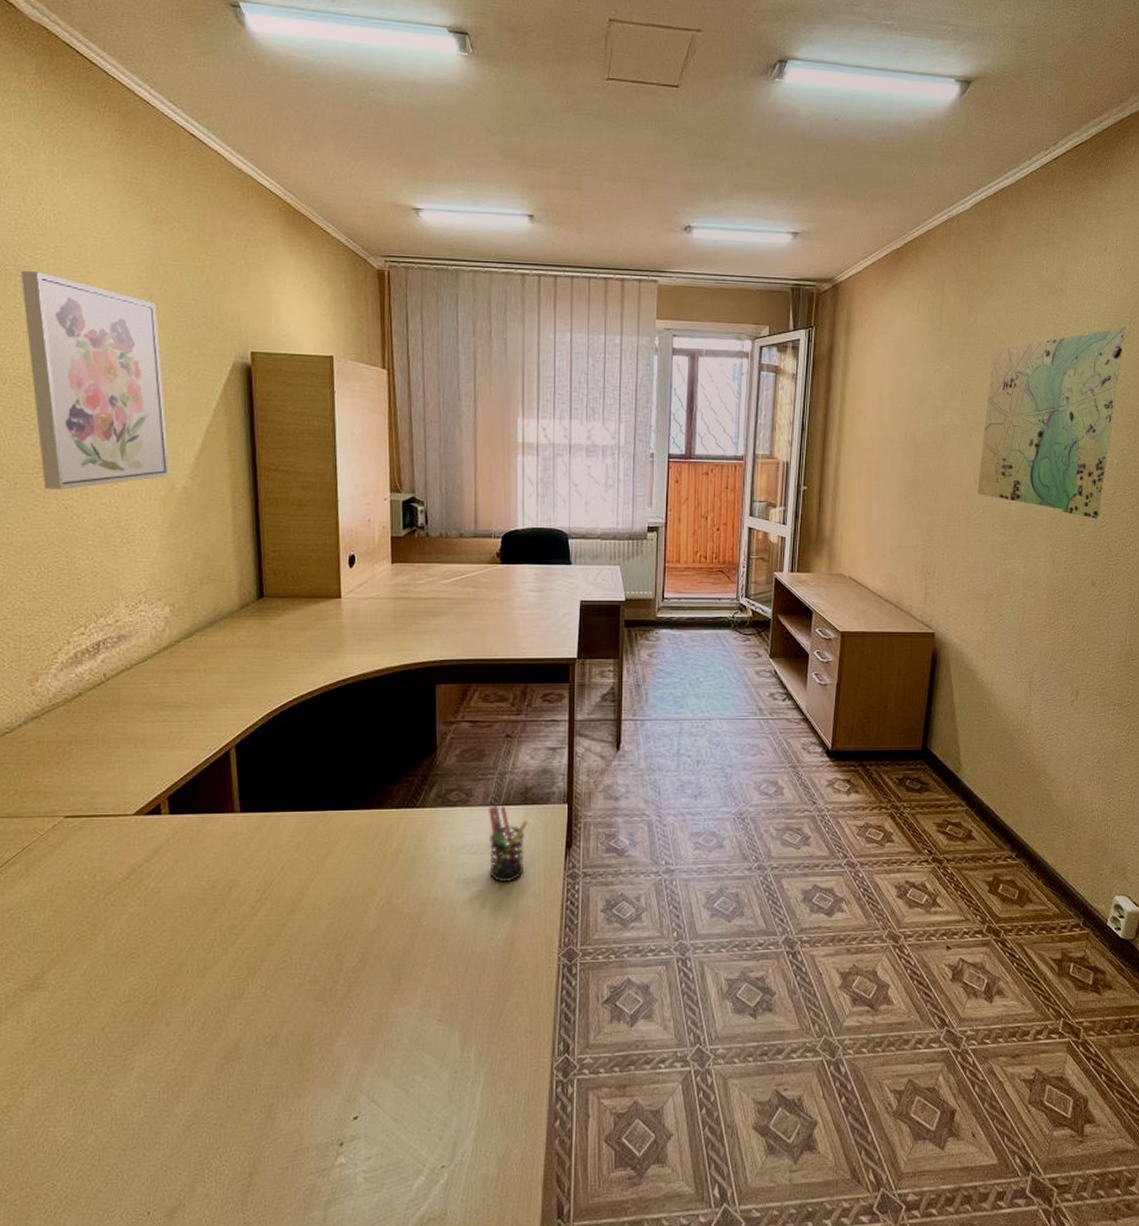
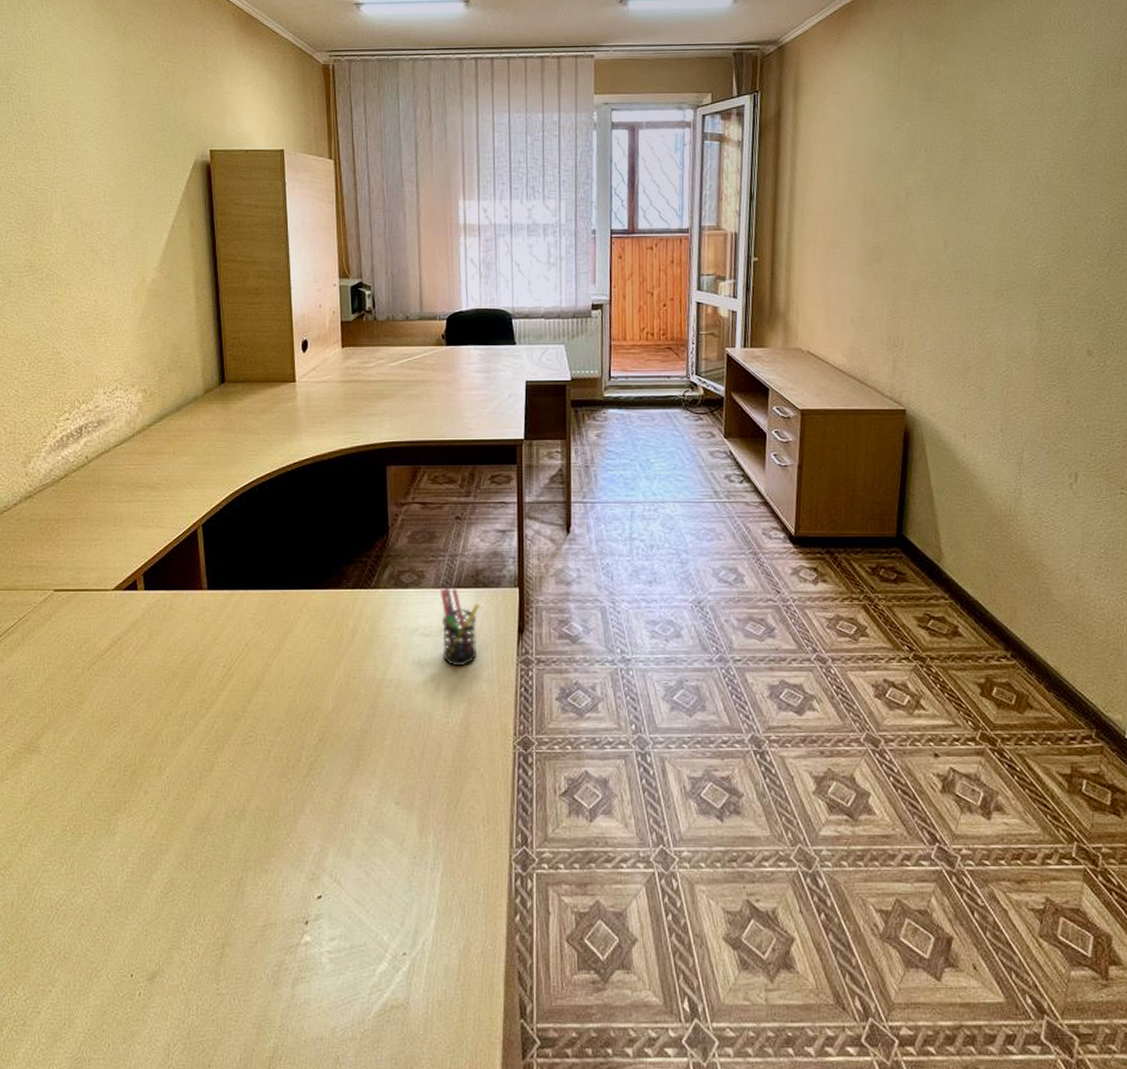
wall art: present [20,270,170,489] -> none [12,87,140,286]
map: present [977,327,1126,519] -> none [948,69,1115,282]

